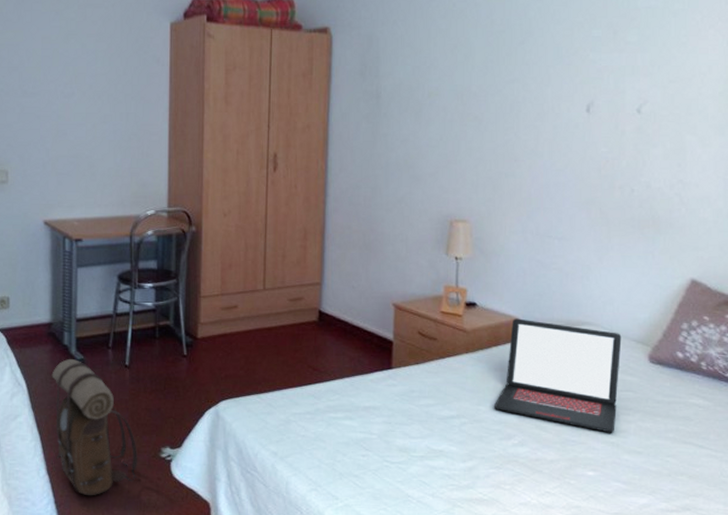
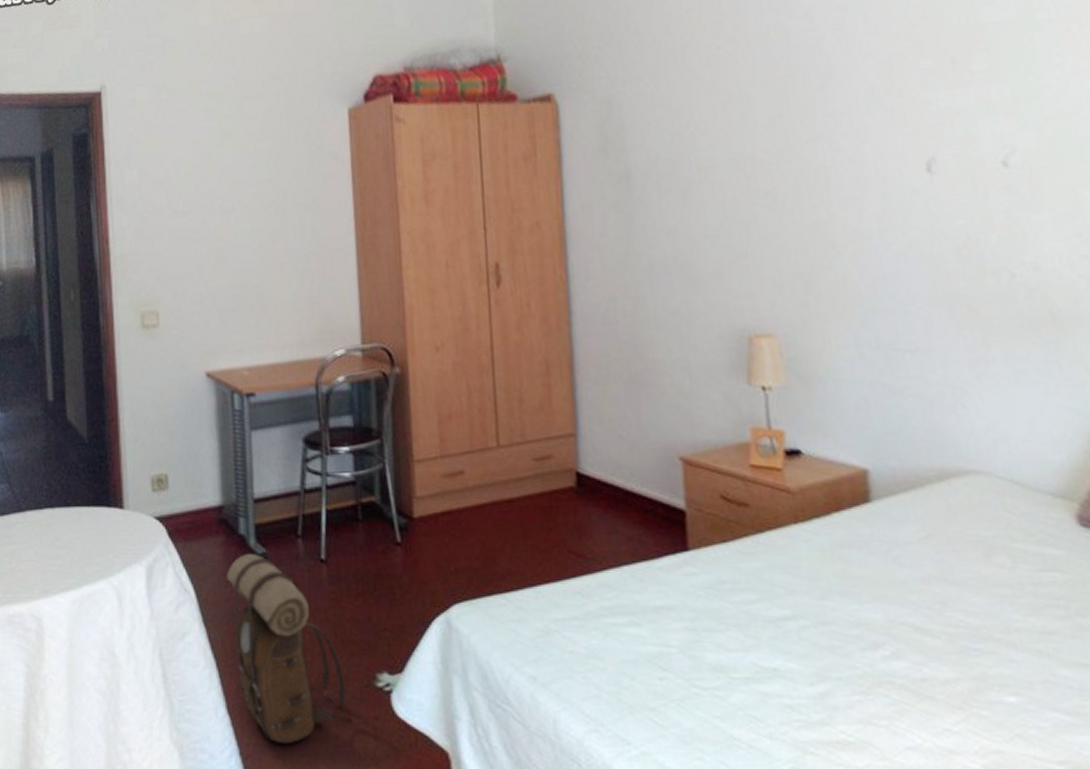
laptop: present [495,318,622,433] -> none [847,469,1040,636]

